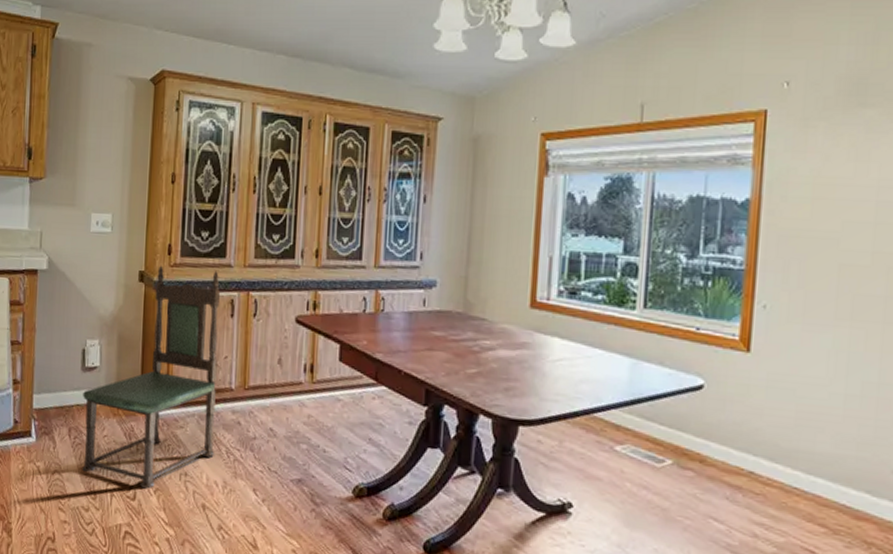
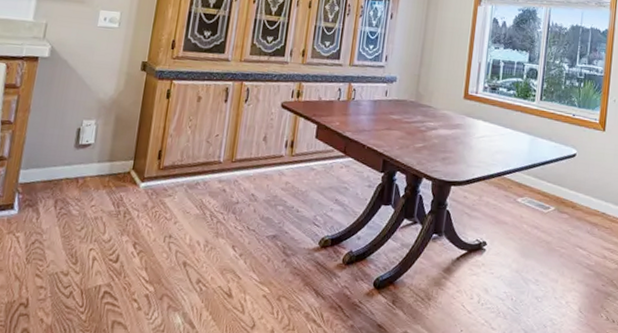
dining chair: present [82,265,220,489] -> none [65,57,217,252]

